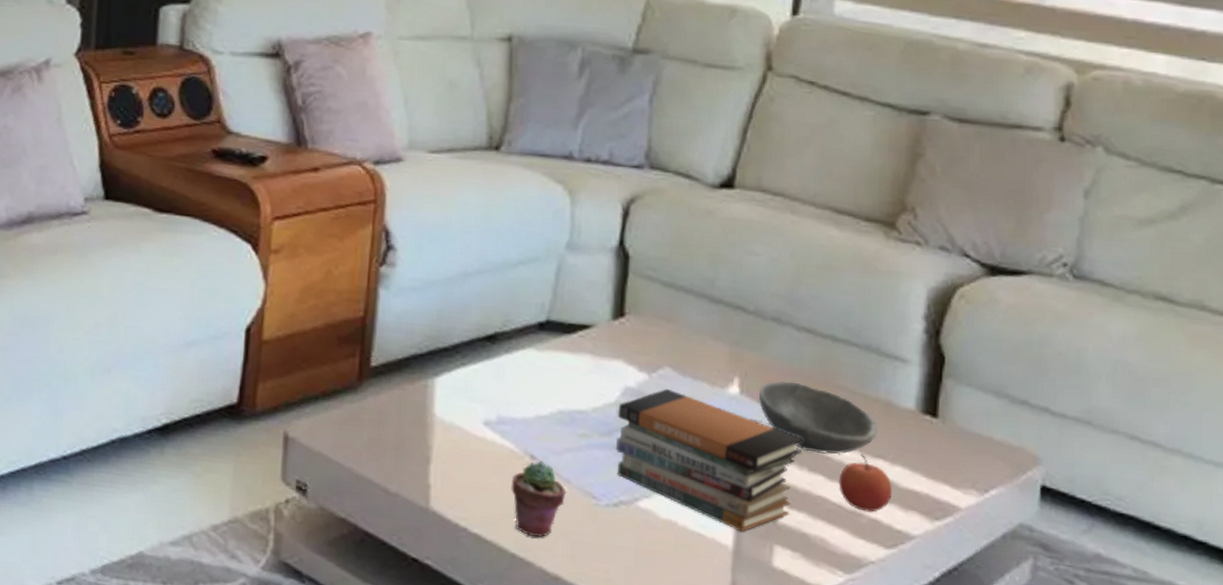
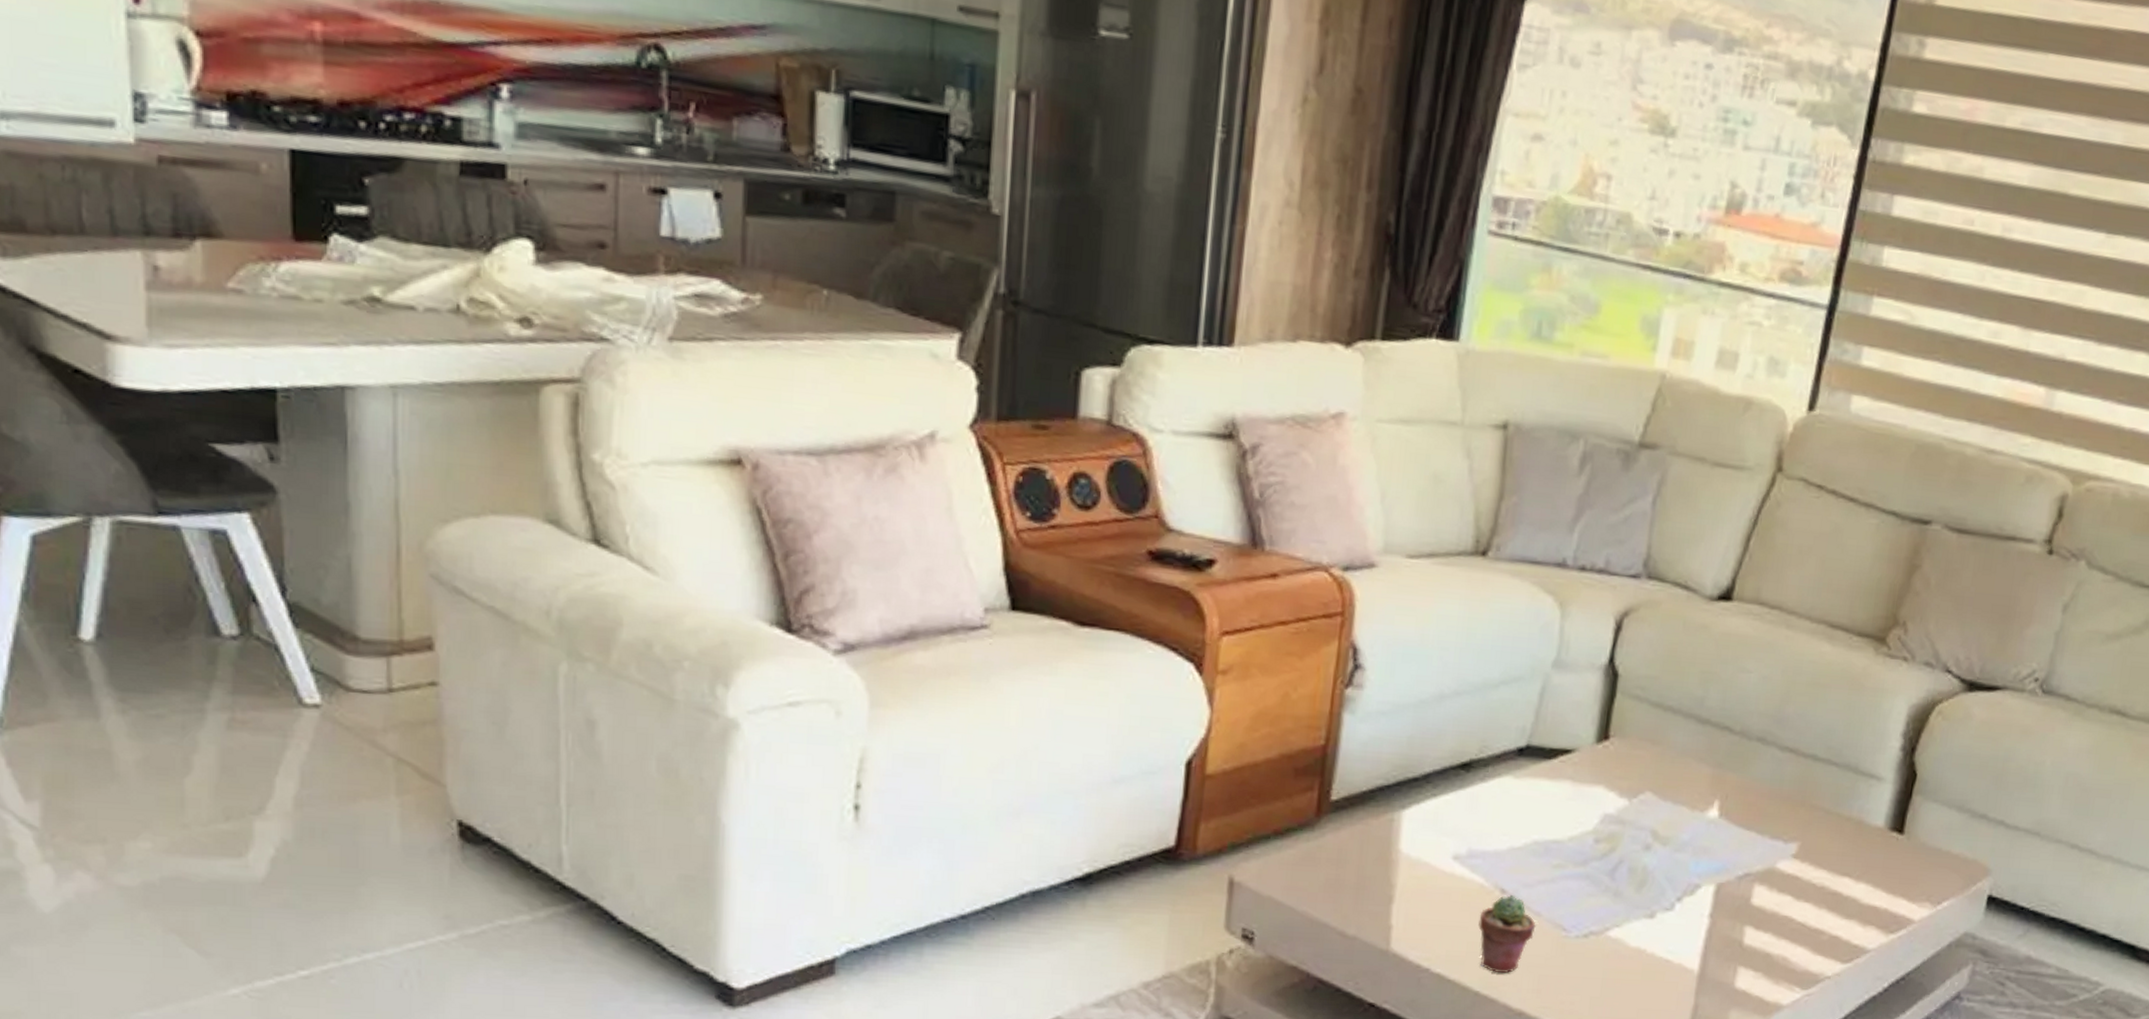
book stack: present [615,388,803,532] -> none [1589,814,1776,956]
bowl: present [758,380,878,455] -> none [1736,802,1848,875]
apple: present [838,454,893,512] -> none [1804,873,1855,929]

